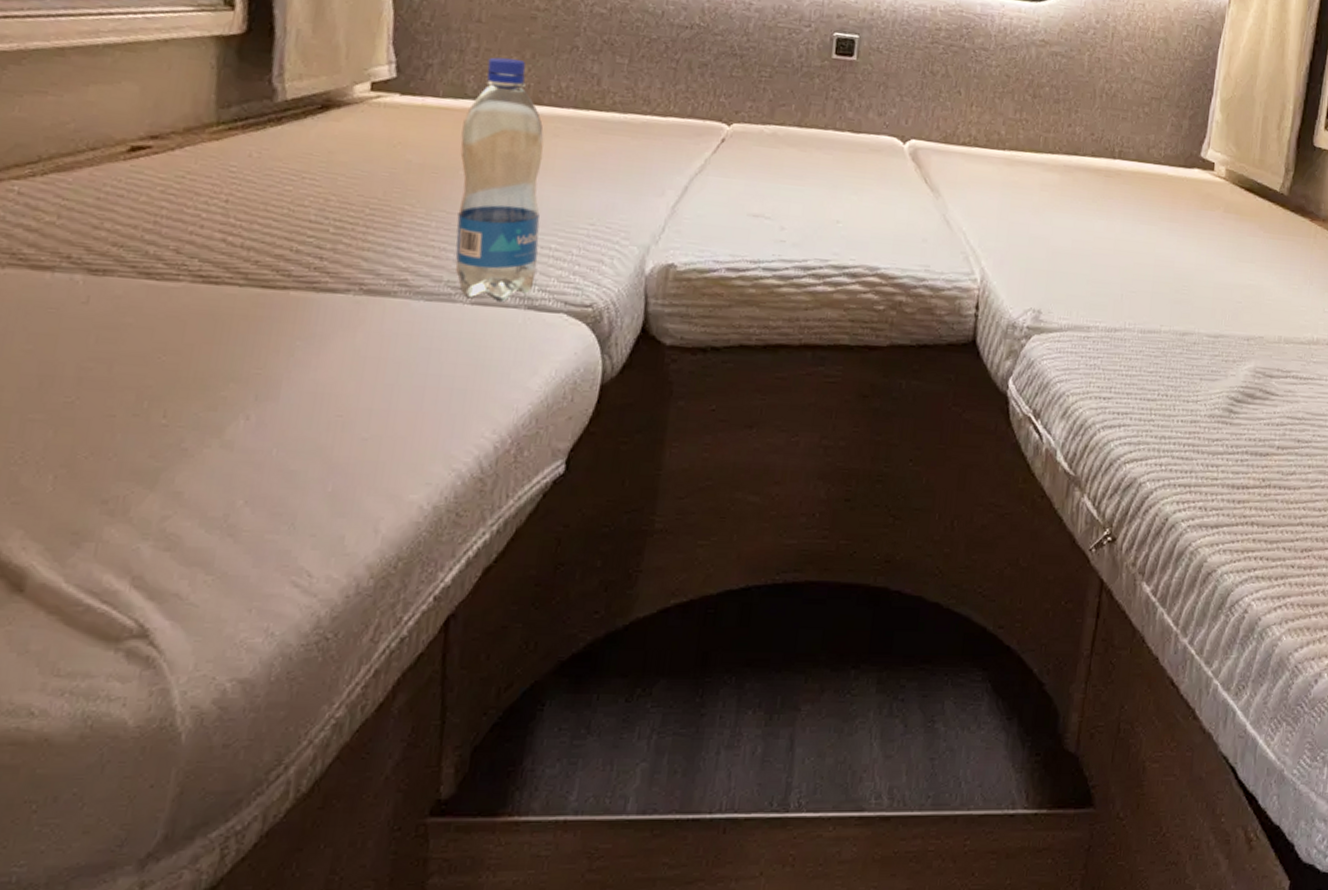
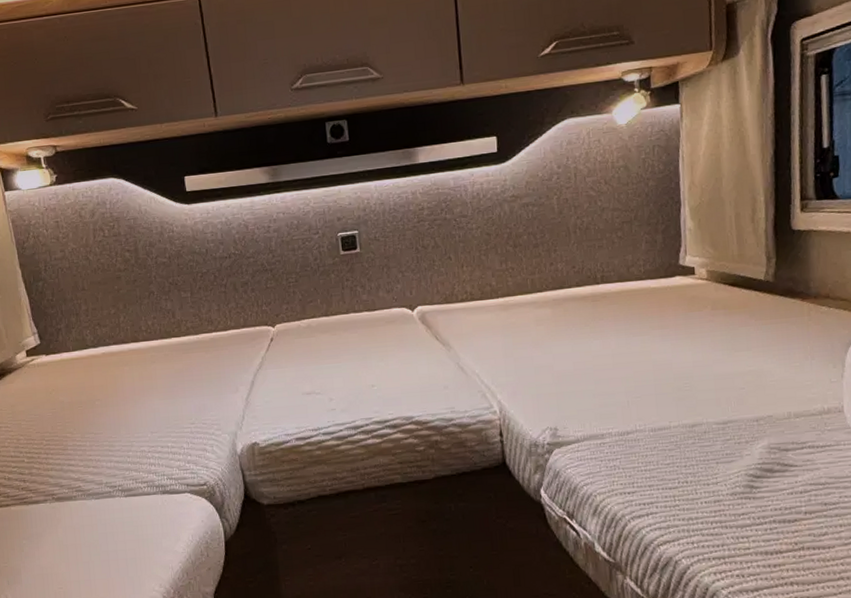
bottle: present [455,57,544,301] -> none [90,311,163,493]

